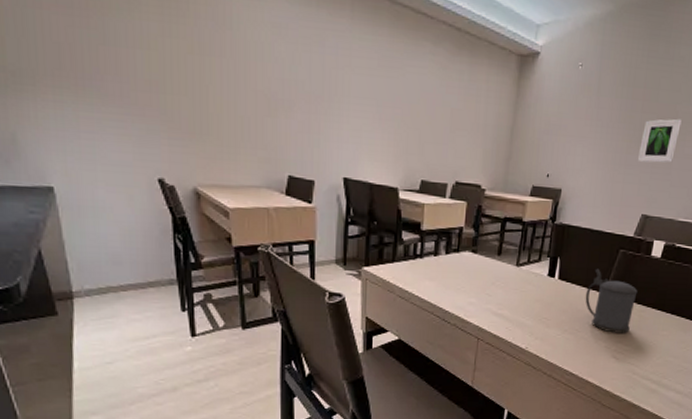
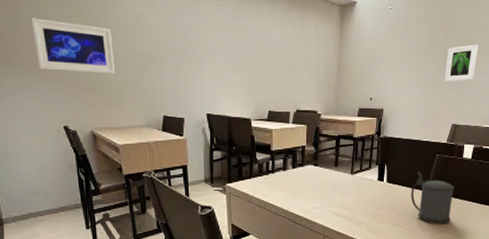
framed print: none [120,33,230,118] -> present [31,18,116,75]

